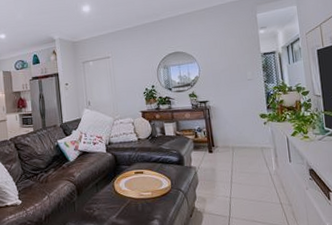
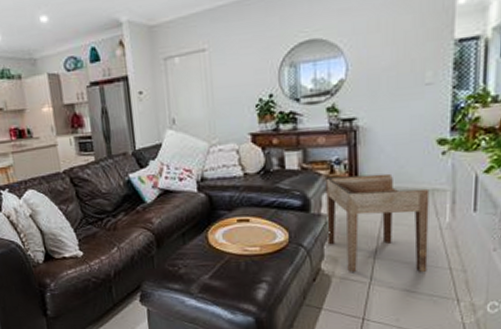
side table: none [193,137,266,209] -> present [326,173,430,272]

